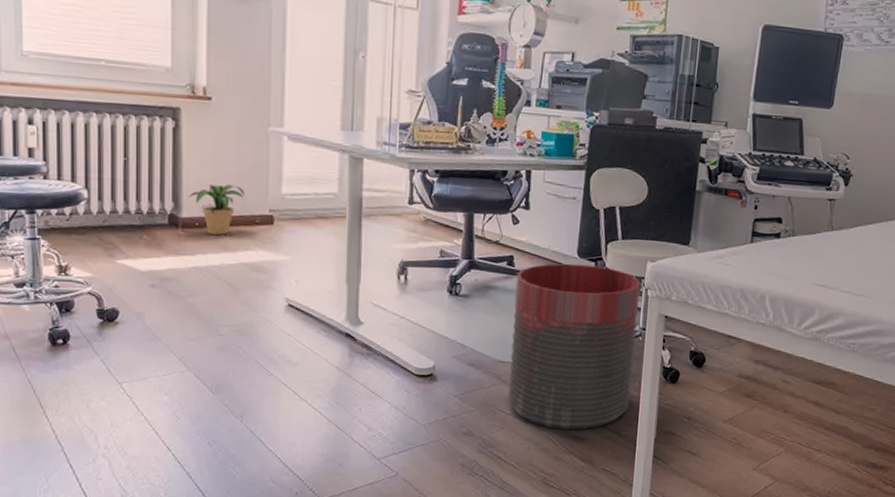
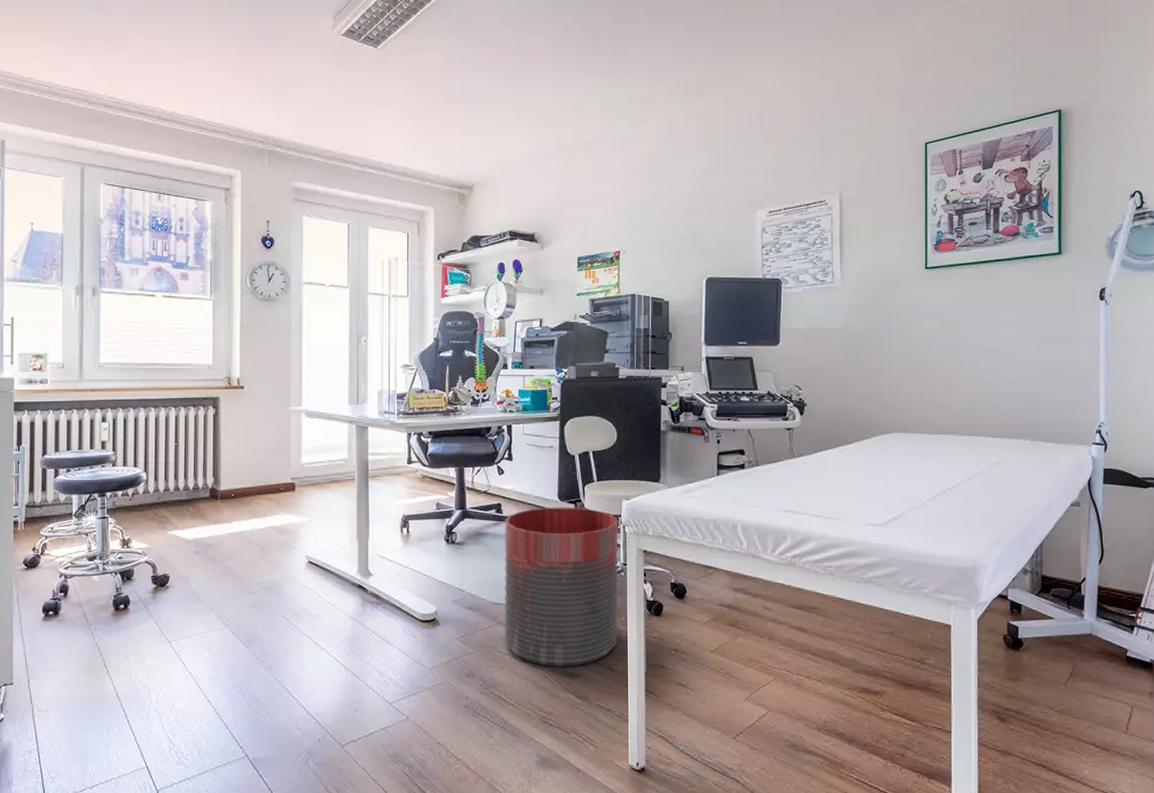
potted plant: present [188,185,245,235] -> none [225,459,271,503]

